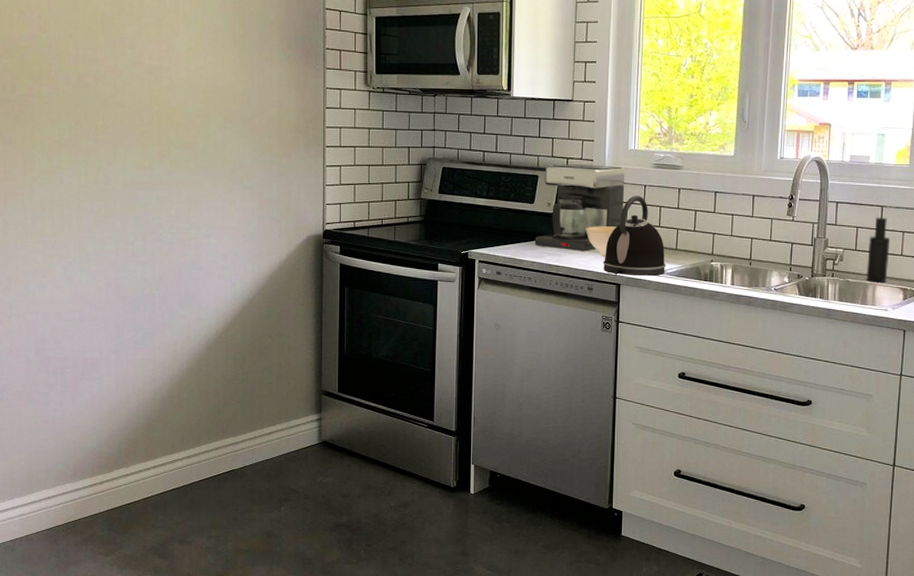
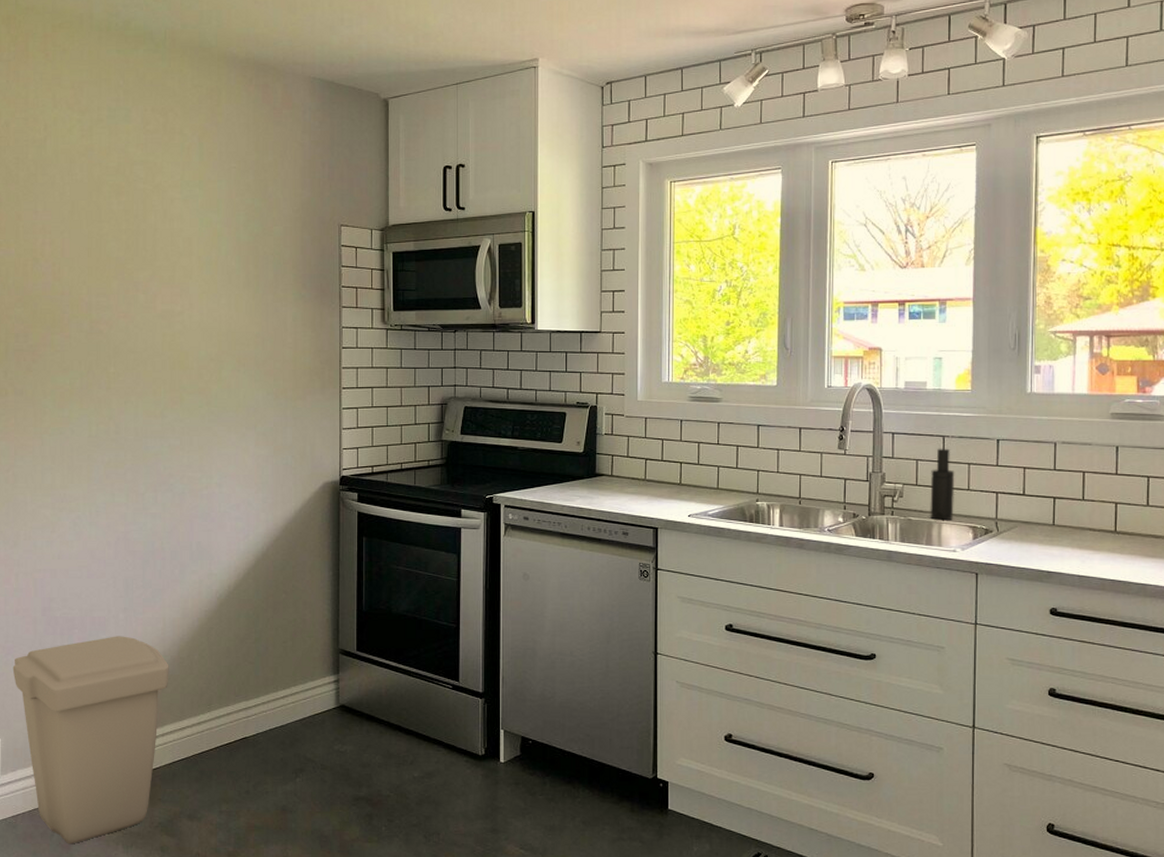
trash can: none [7,375,160,566] -> present [12,636,169,844]
coffee maker: present [534,164,625,252] -> none [563,399,660,493]
bowl: present [585,226,617,258] -> none [618,465,652,499]
kettle: present [603,195,667,277] -> none [638,431,708,519]

